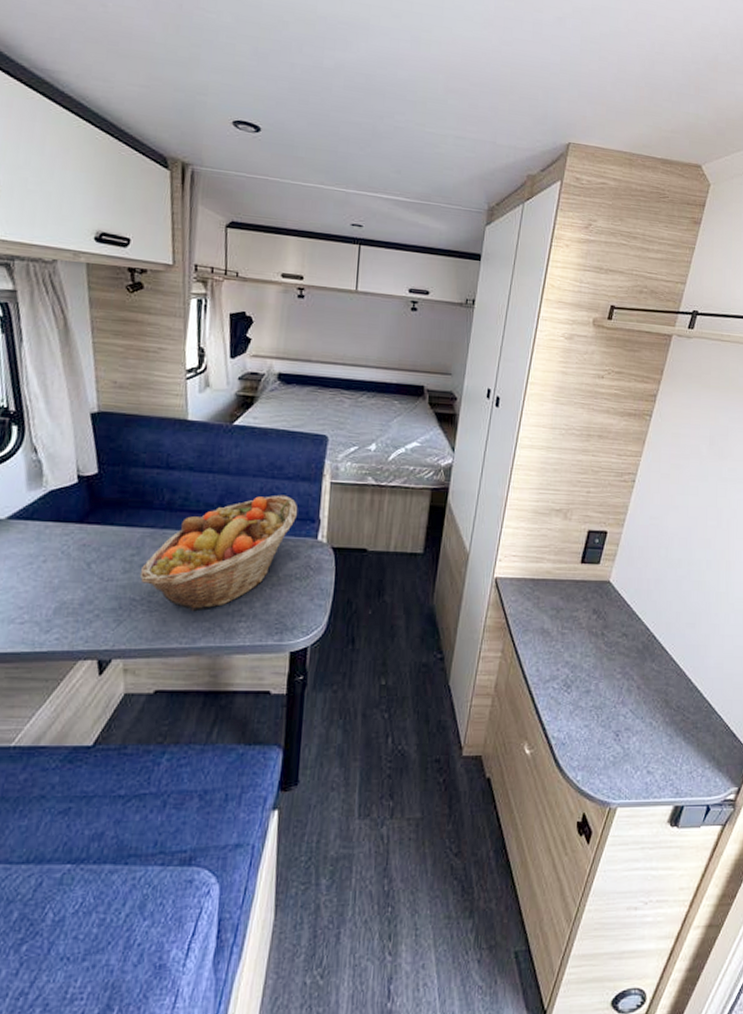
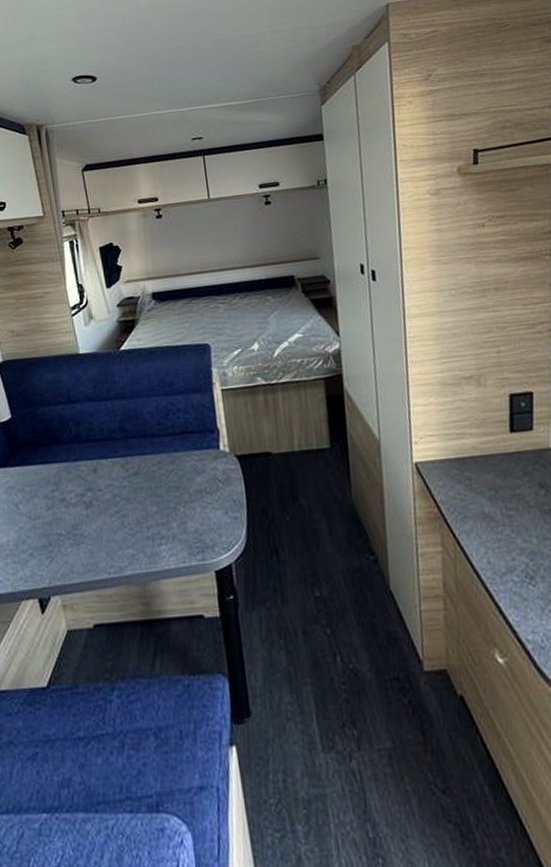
fruit basket: present [139,495,298,612] -> none [62,410,196,540]

